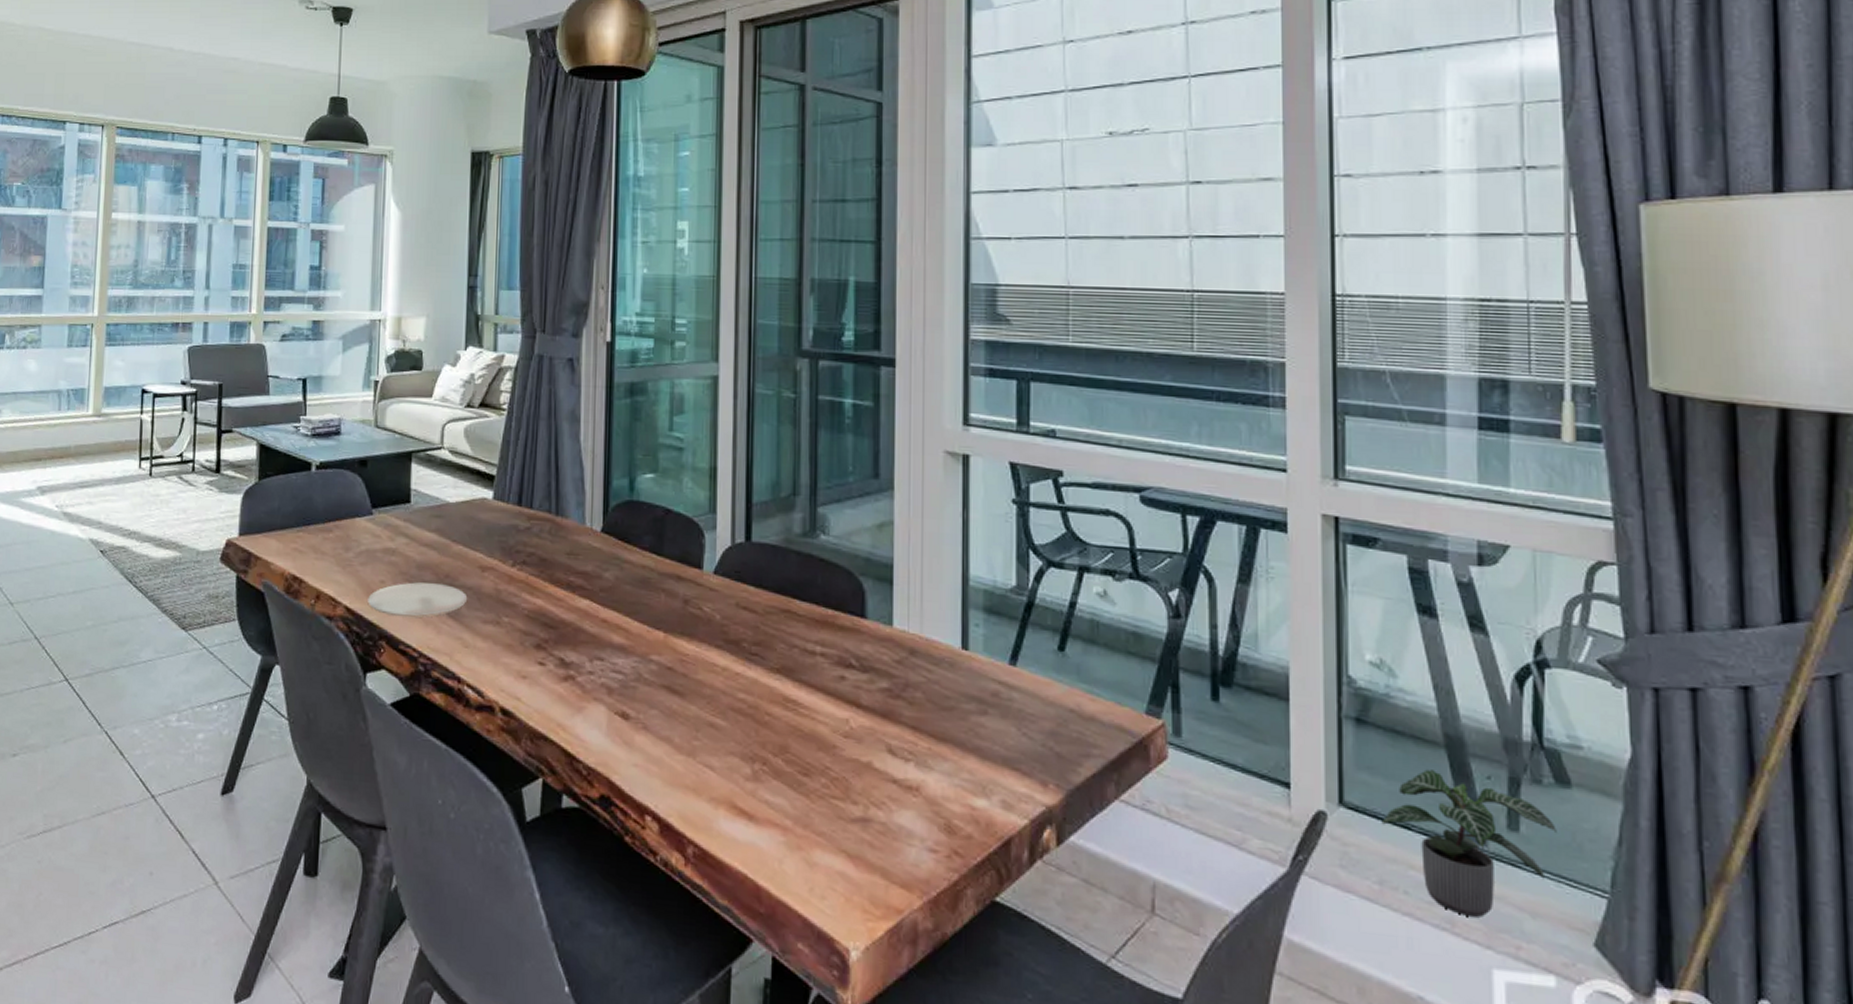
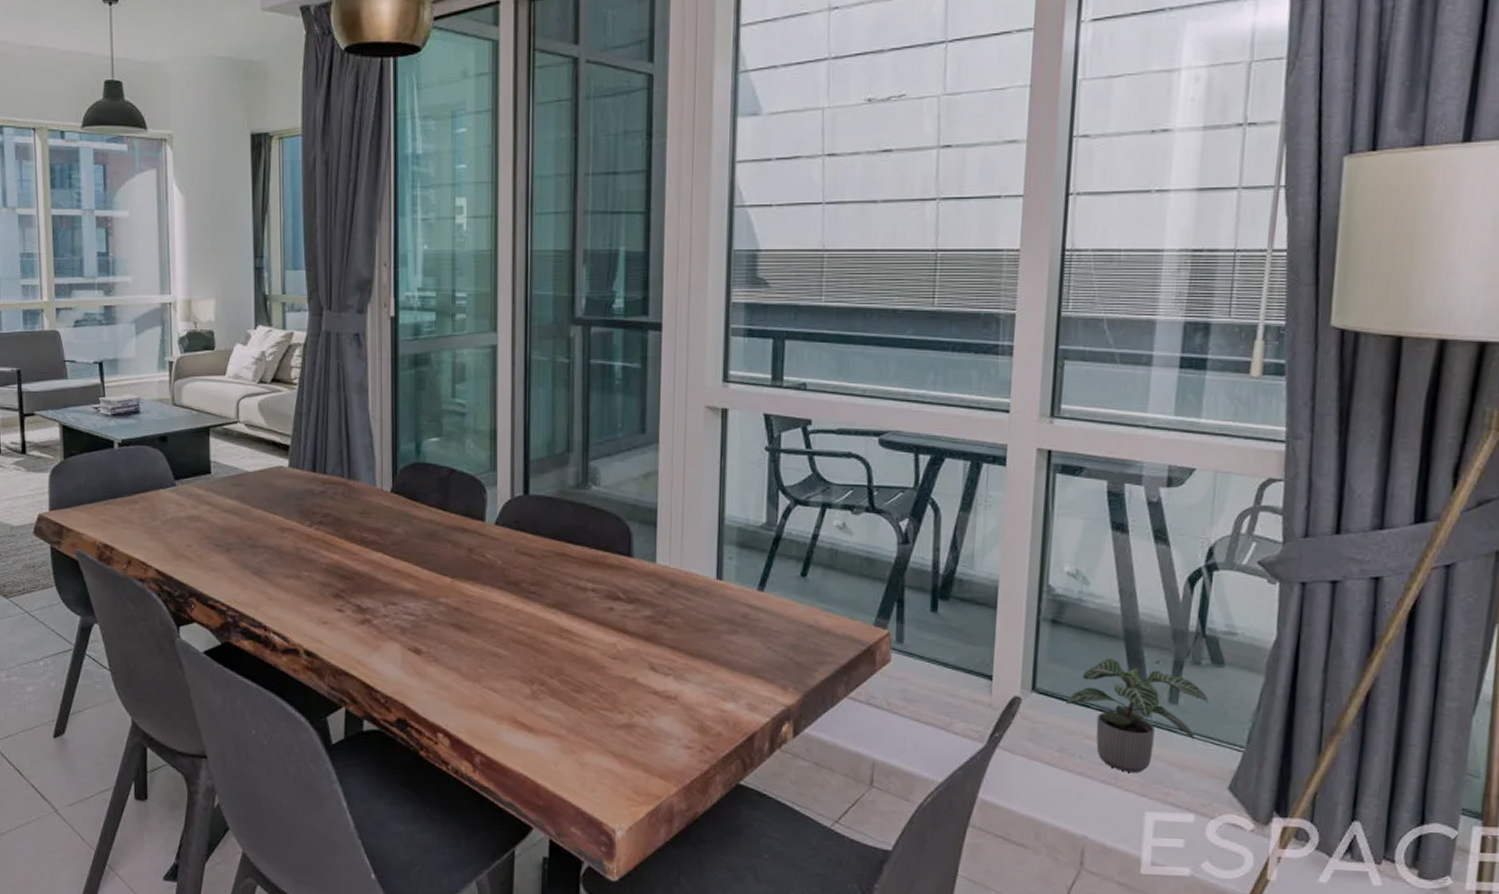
plate: present [368,582,468,618] -> none [176,545,270,577]

